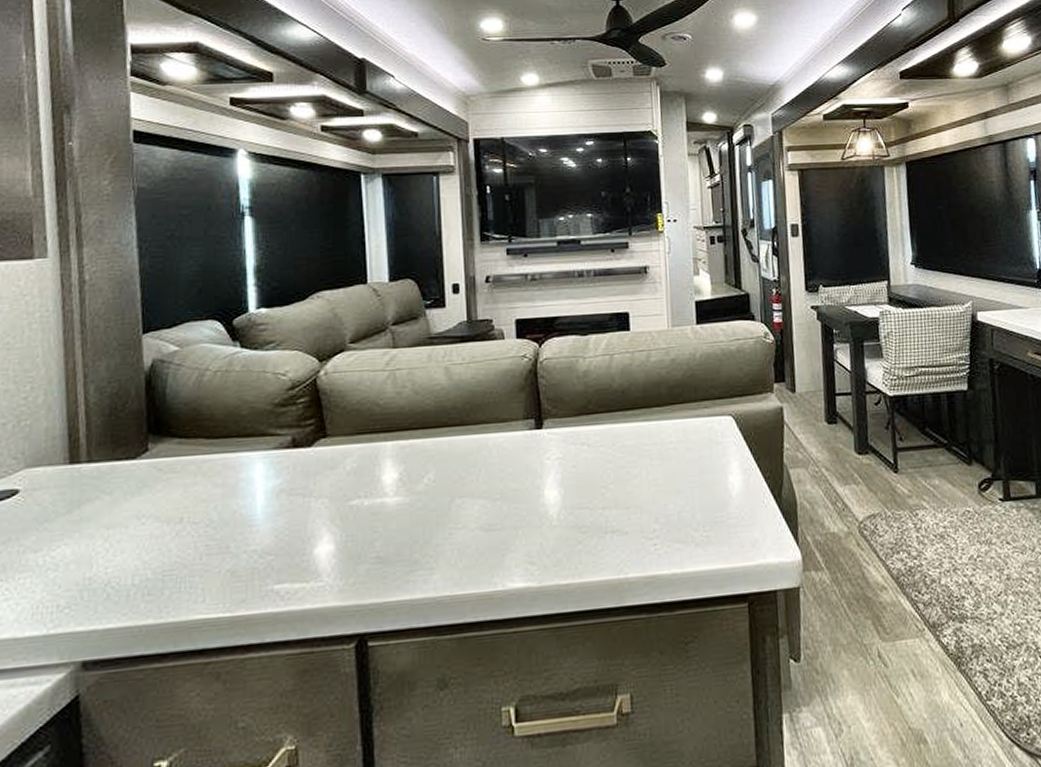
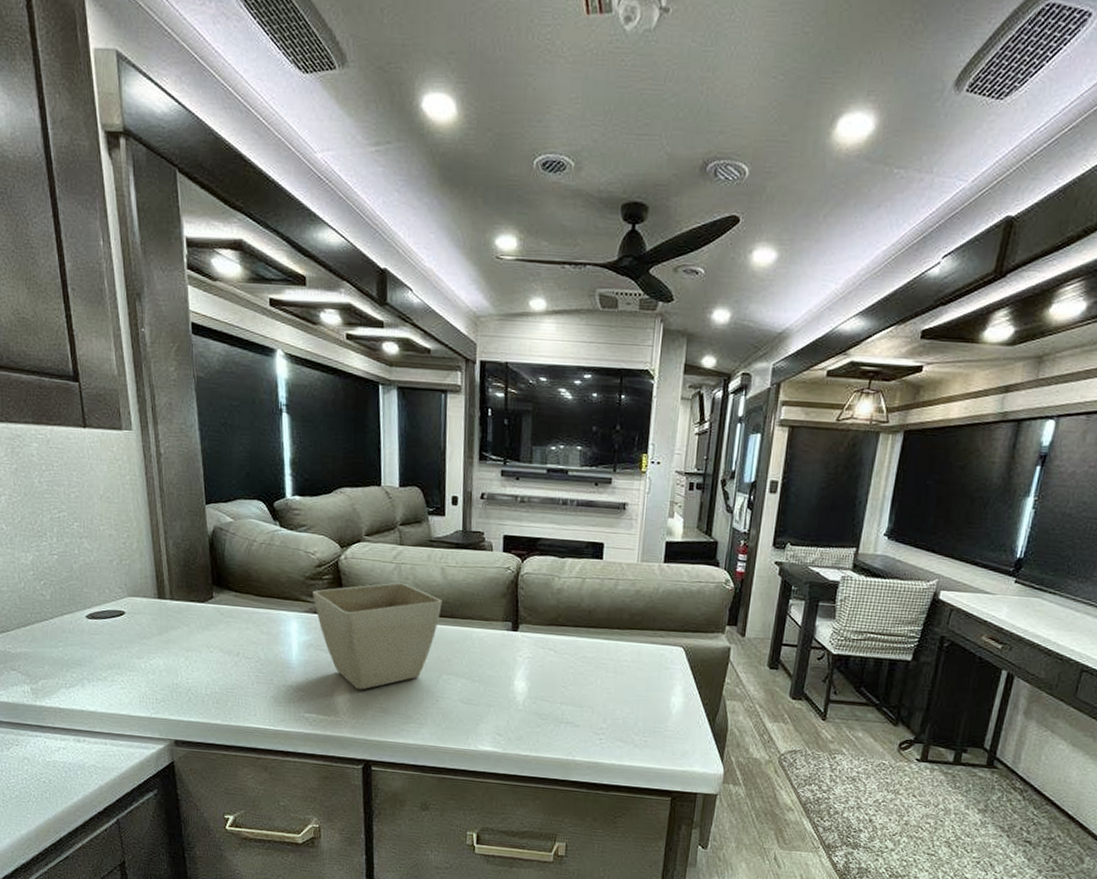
flower pot: none [284,392,449,539] -> present [313,582,442,690]

